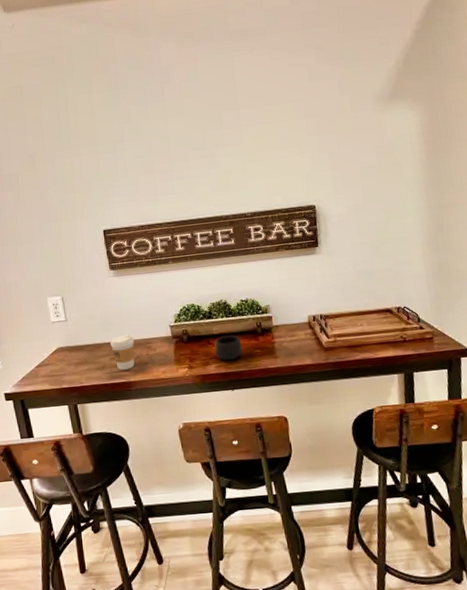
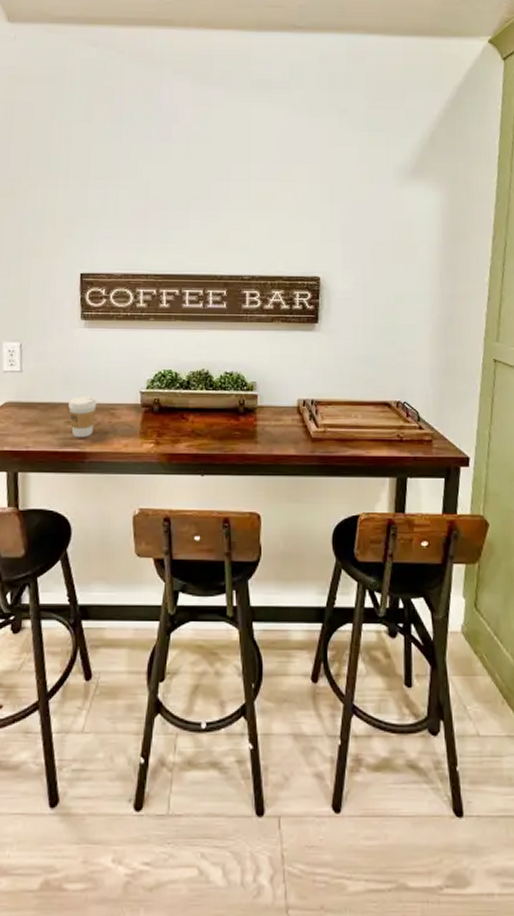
mug: present [214,334,243,361] -> none [188,410,220,441]

